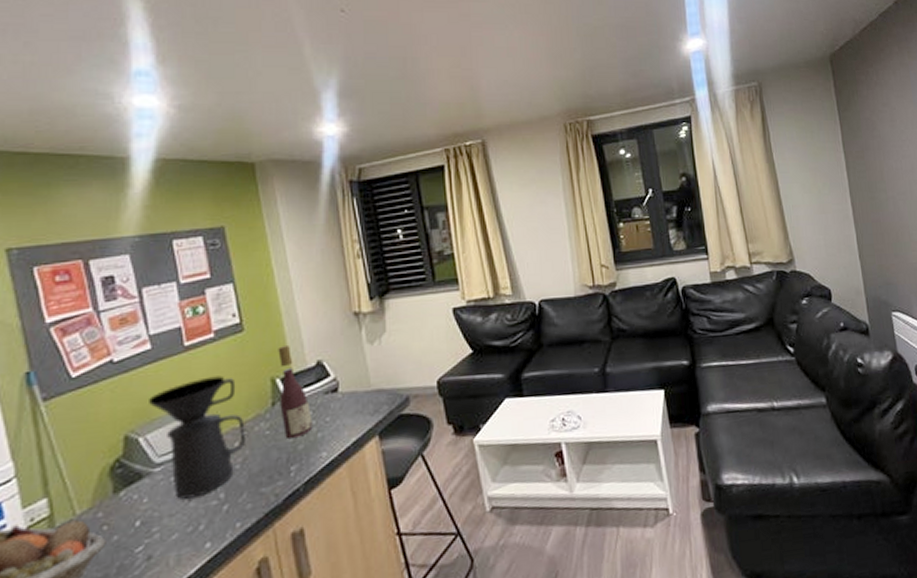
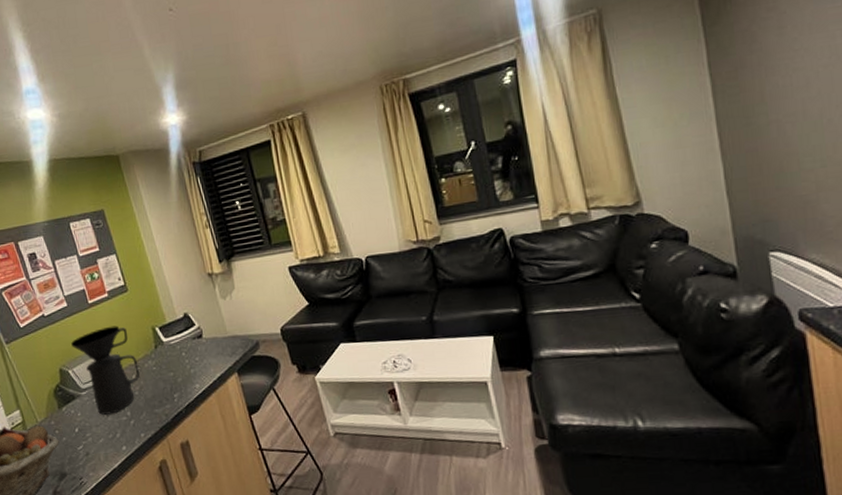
wine bottle: present [278,344,313,439] -> none [154,301,187,374]

